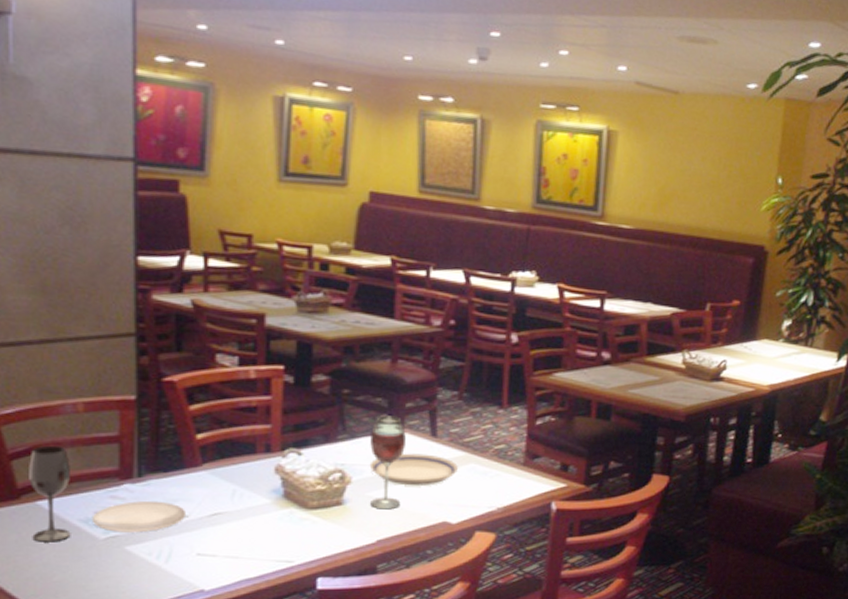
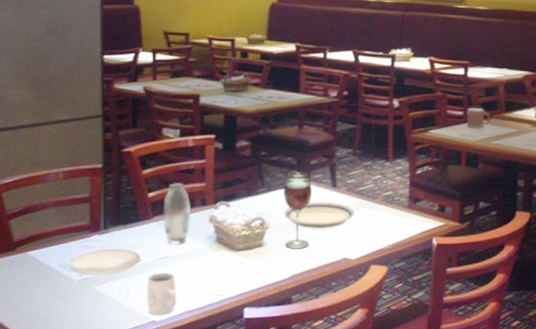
wine glass: present [29,445,72,542] -> none [22,206,54,285]
mug: none [192,532,232,583] -> present [146,272,177,315]
vase: none [215,423,252,499] -> present [163,183,192,244]
mug: none [599,347,629,374] -> present [466,107,491,128]

